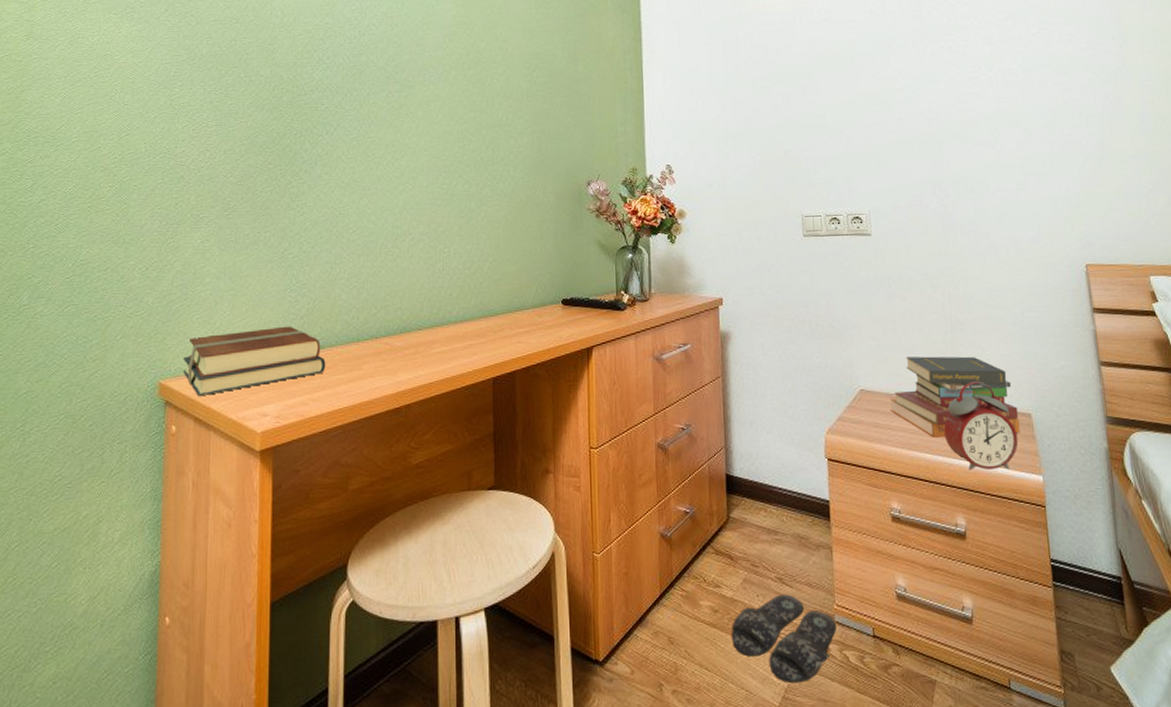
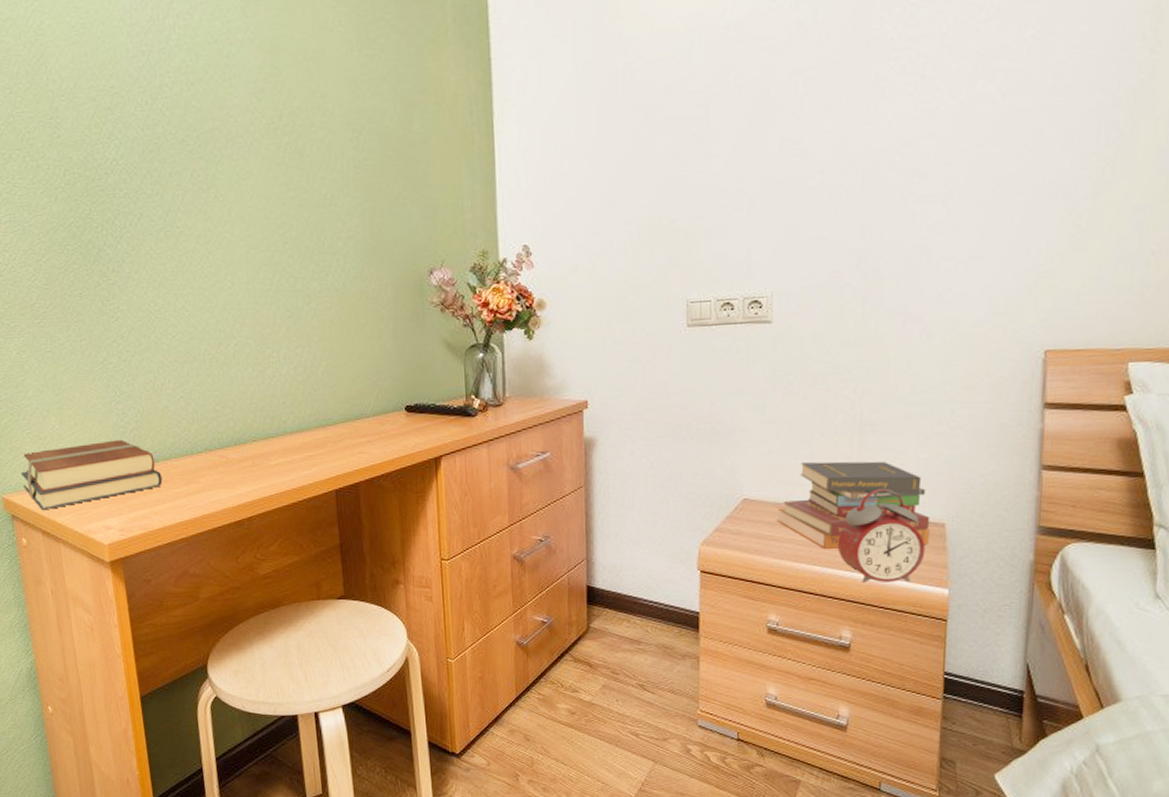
slippers: present [732,594,836,683] -> none [589,699,698,777]

